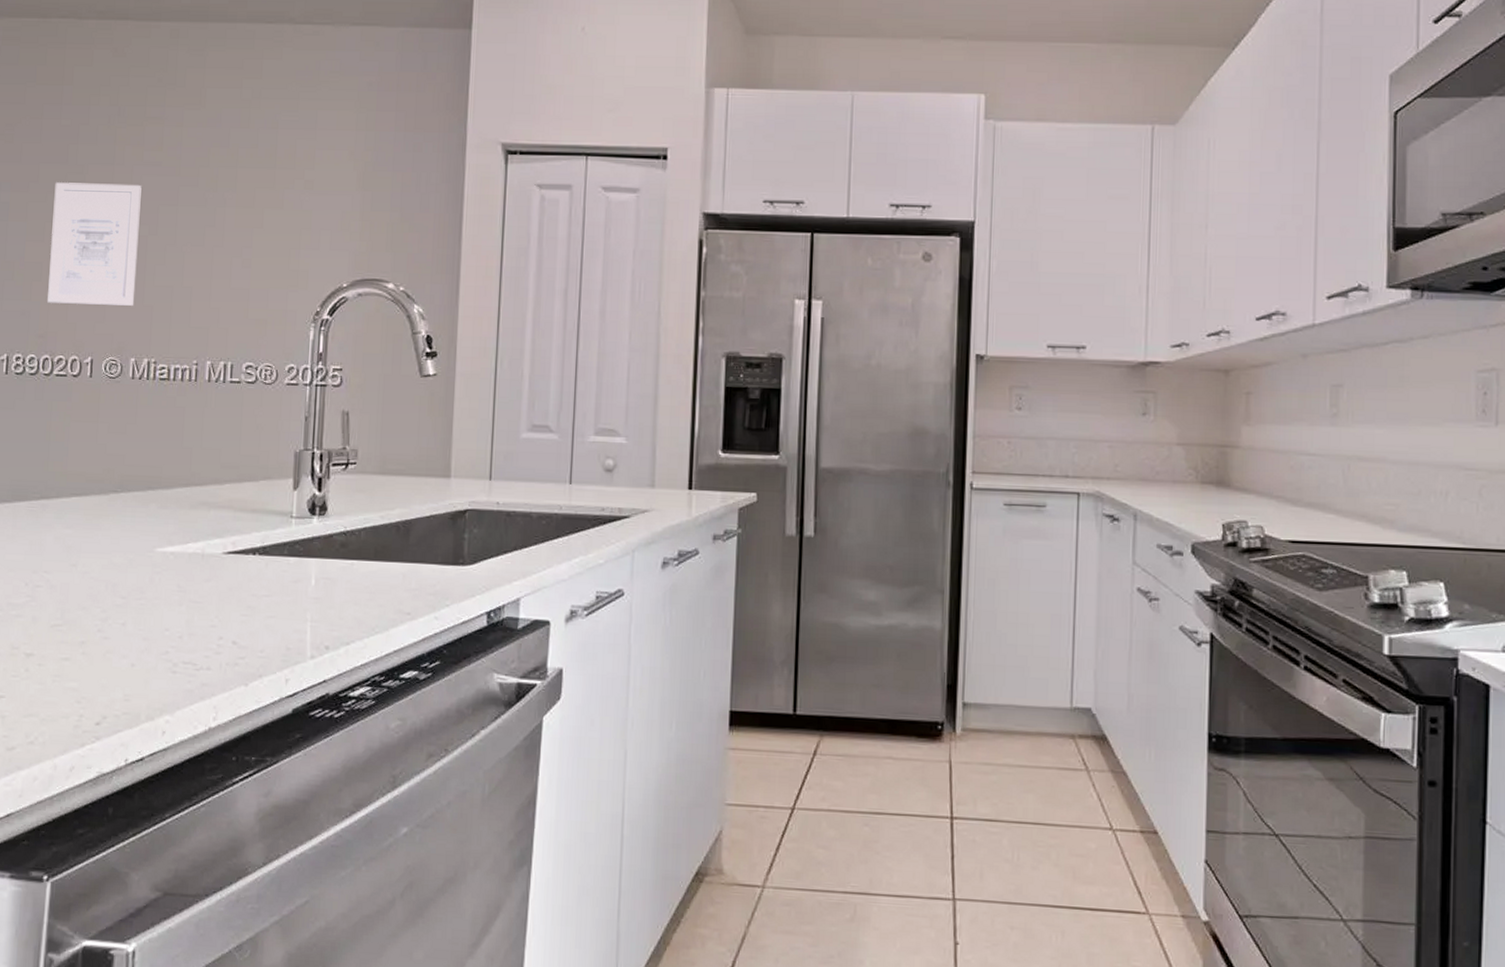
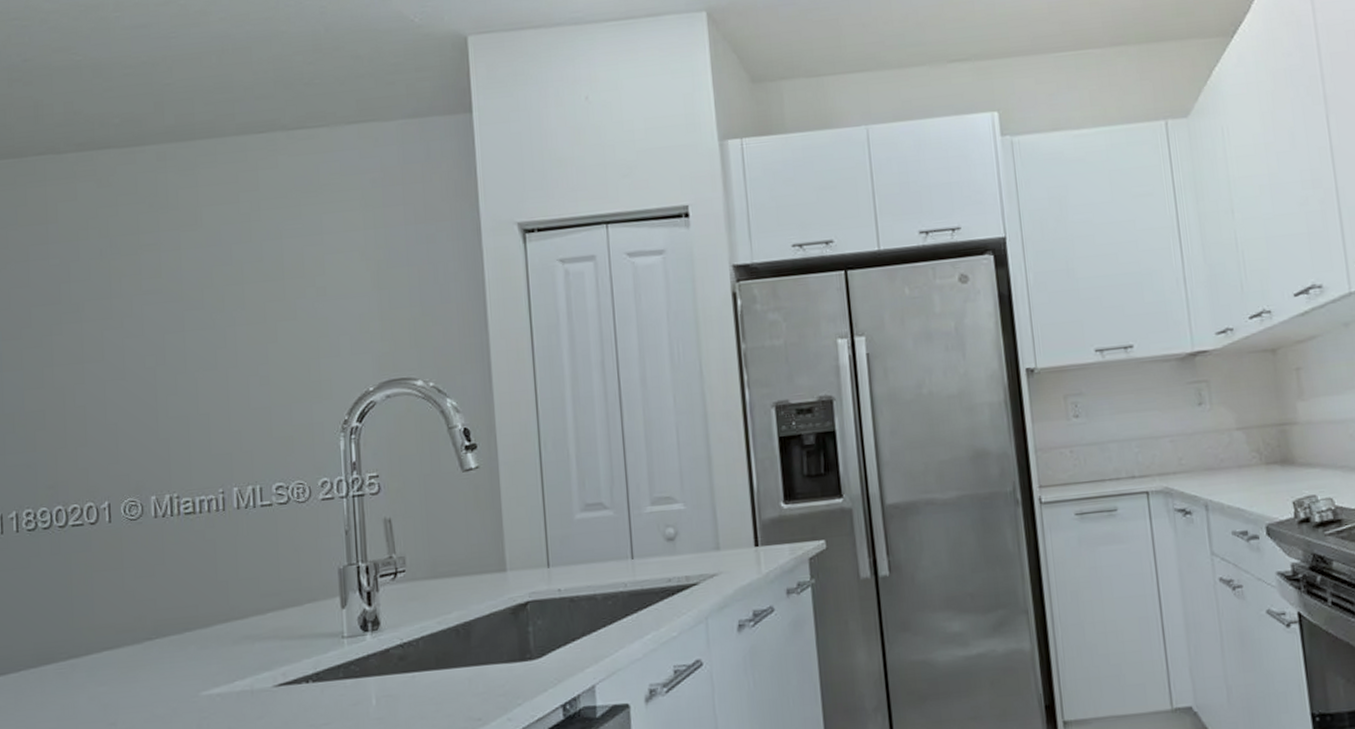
wall art: present [47,182,142,306] -> none [49,315,149,451]

